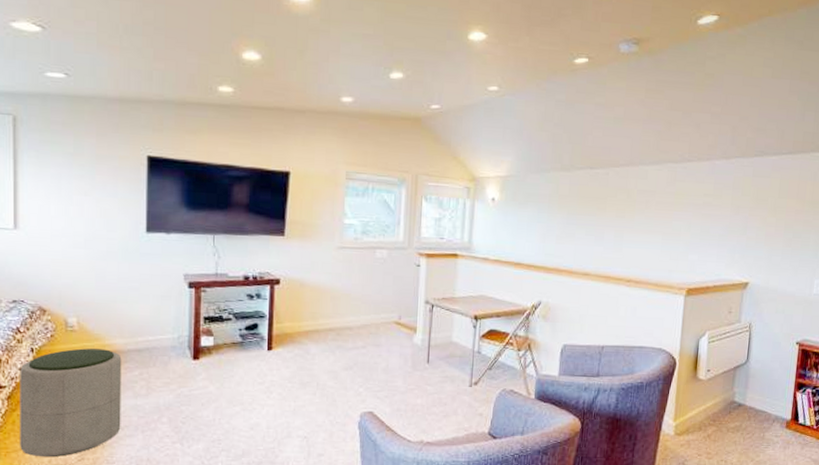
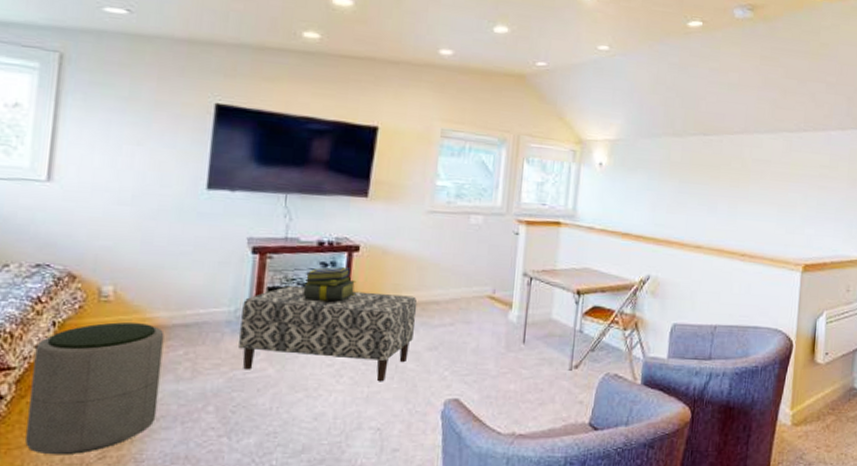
bench: none [184,315,333,397] -> present [239,286,418,382]
stack of books: none [234,298,279,328] -> present [303,267,357,301]

